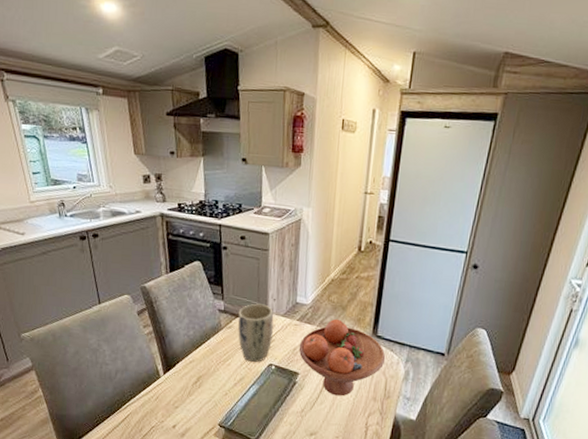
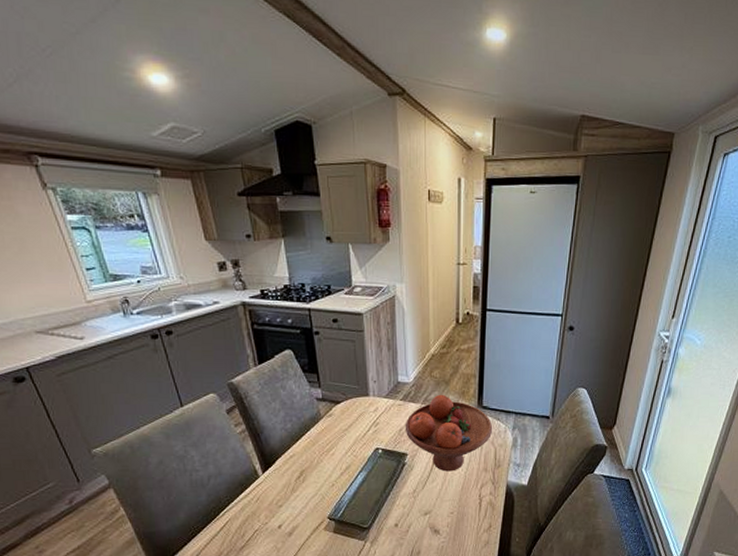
plant pot: present [238,303,274,363] -> none [338,387,376,449]

